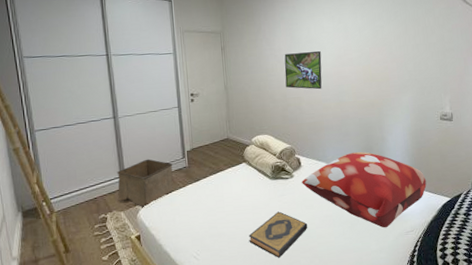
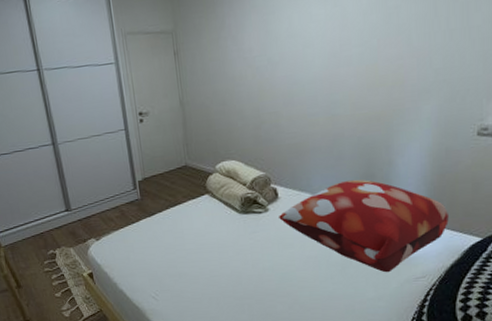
storage bin: present [117,159,174,208] -> none [61,190,125,244]
hardback book: present [248,211,308,258] -> none [214,250,286,302]
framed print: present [284,51,322,90] -> none [256,49,308,101]

